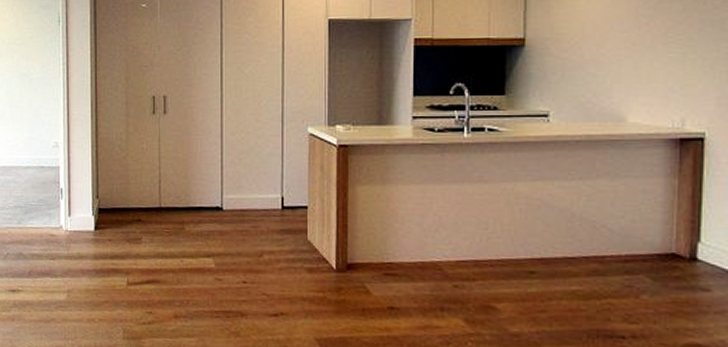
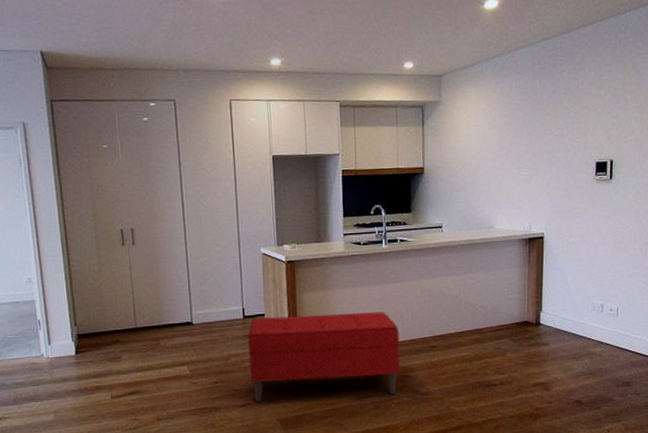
bench: none [285,210,483,329] -> present [247,311,400,402]

